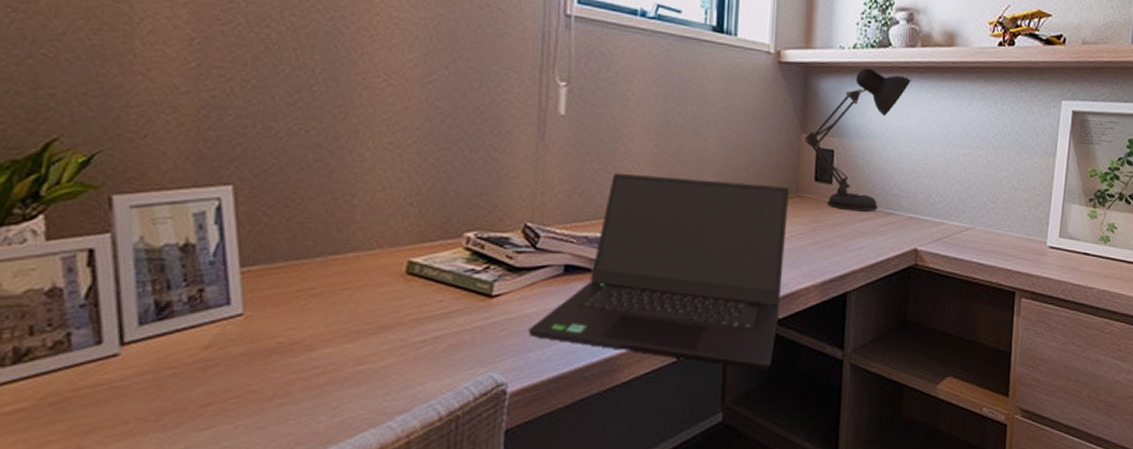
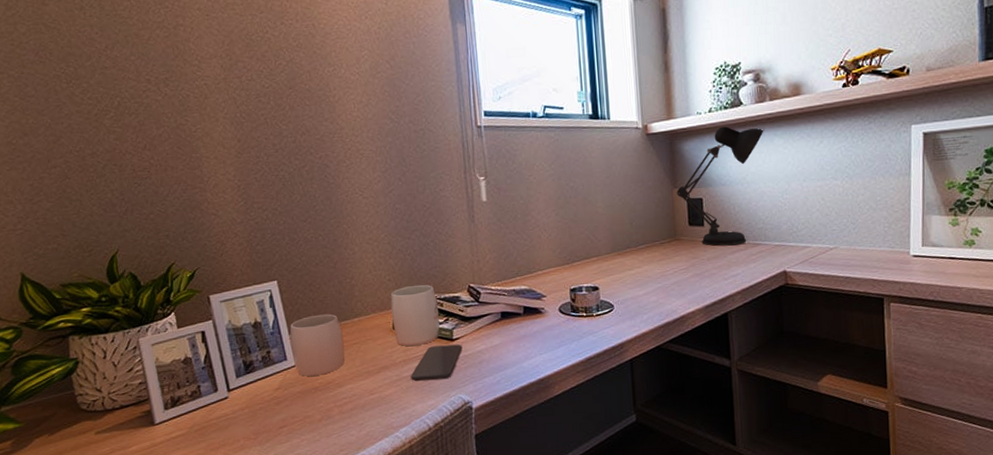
mug: none [240,242,328,331] -> present [290,314,345,376]
mug: none [406,215,478,301] -> present [390,284,440,347]
smartphone: none [422,303,504,351] -> present [410,344,463,382]
laptop: present [528,172,789,372] -> none [481,233,672,381]

